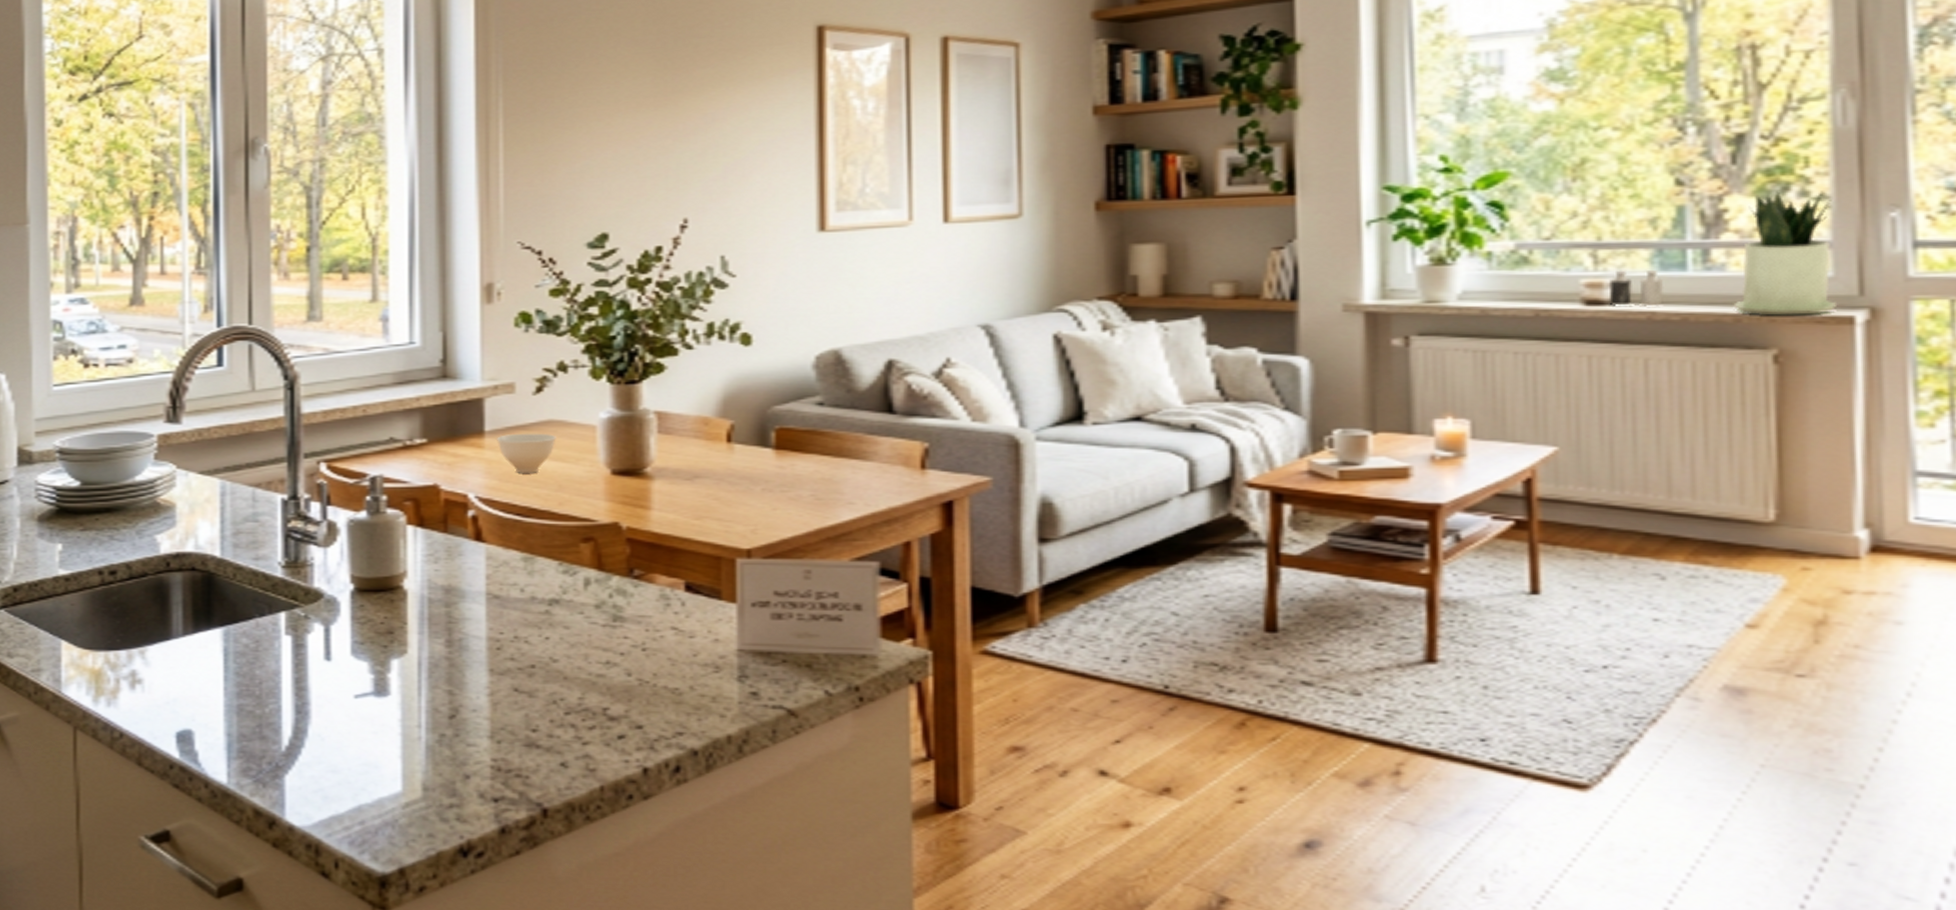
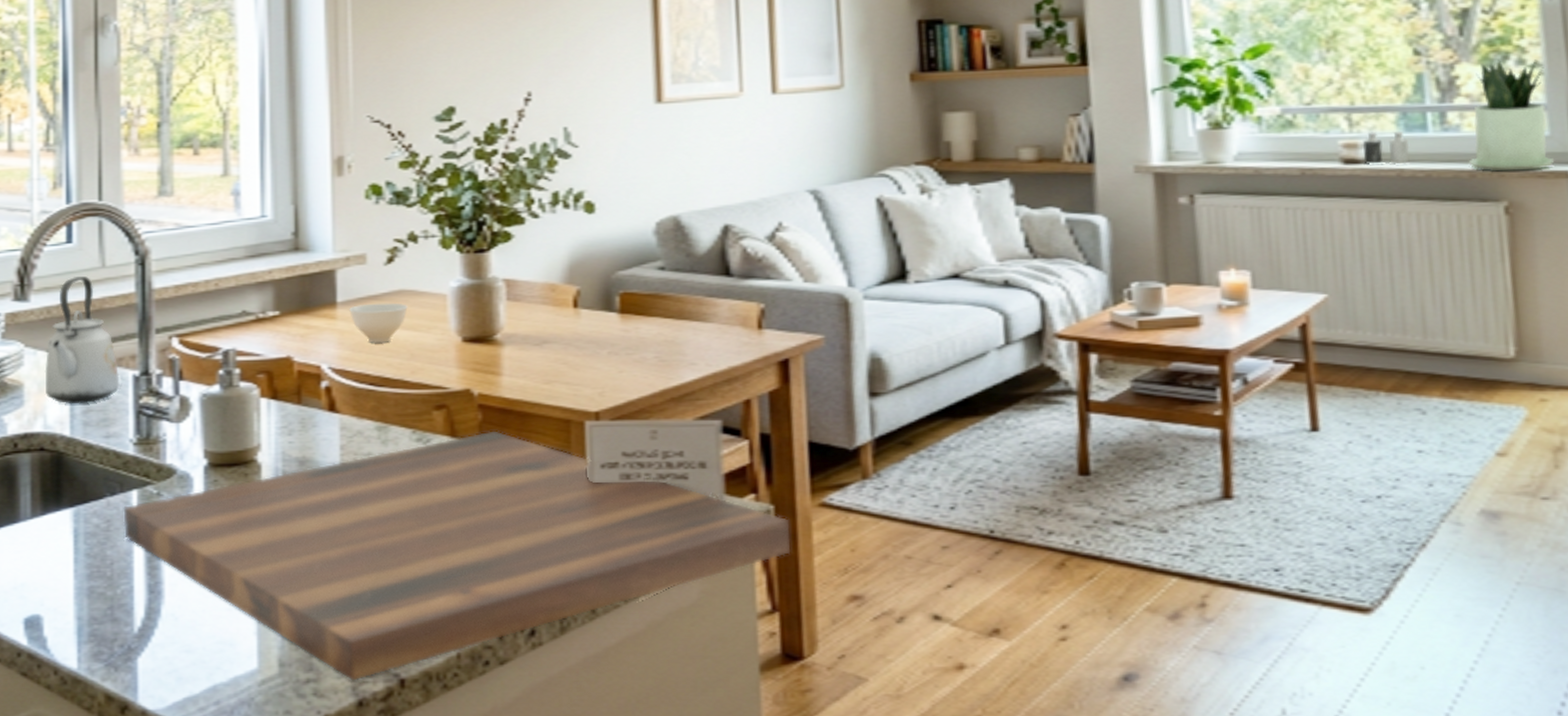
kettle: none [196,400,270,526] -> present [44,276,121,405]
cutting board: none [271,565,949,809] -> present [123,430,791,681]

